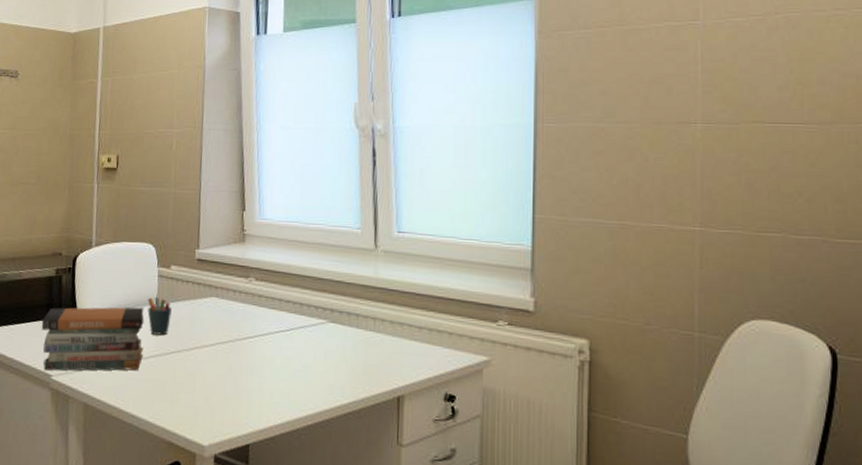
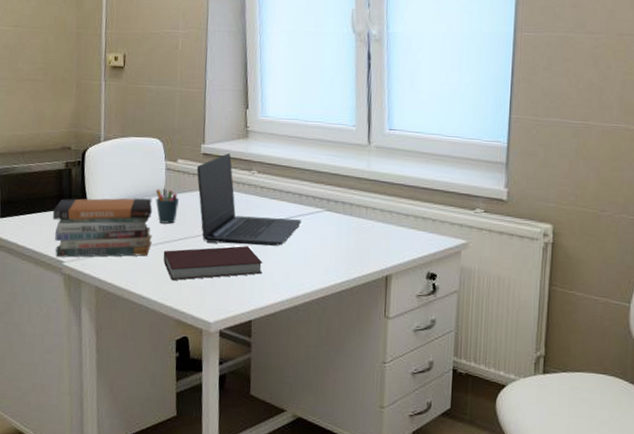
notebook: none [154,360,261,398] -> present [163,246,263,281]
laptop: none [190,258,303,362] -> present [196,152,301,247]

